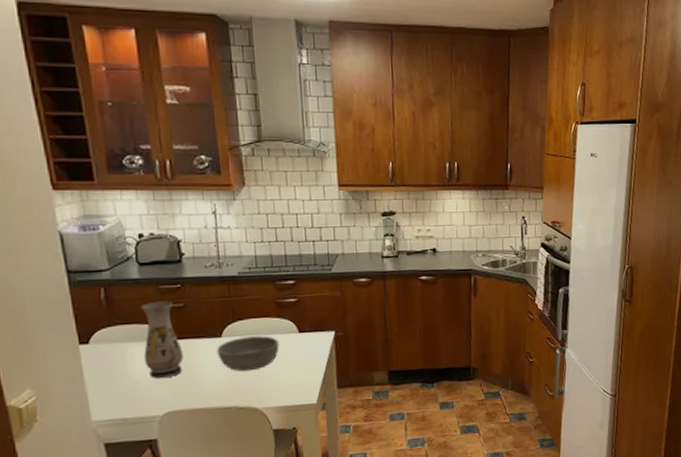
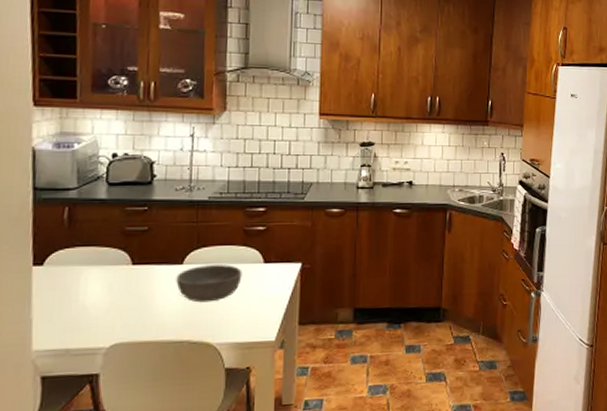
vase: present [140,300,183,378] -> none [99,223,140,306]

